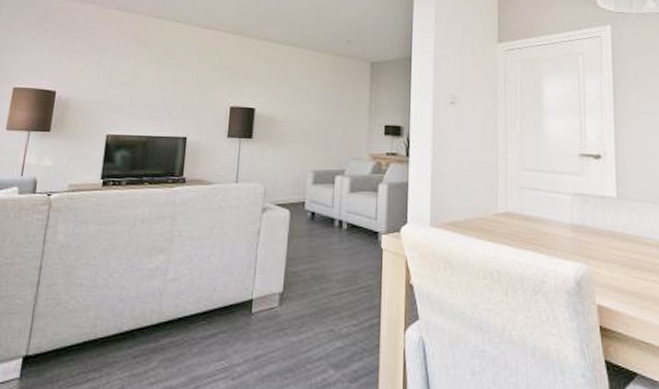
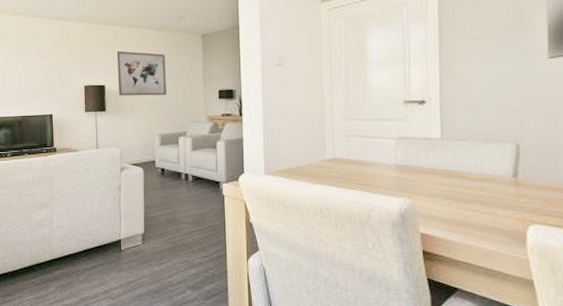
wall art: none [269,71,328,126] -> present [116,50,166,96]

